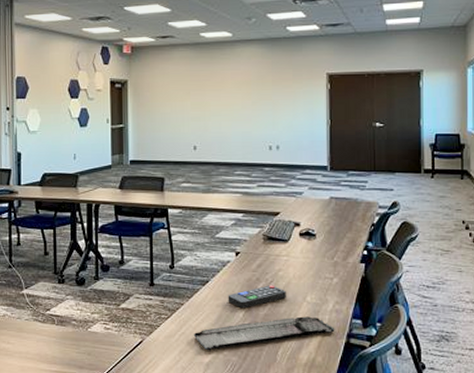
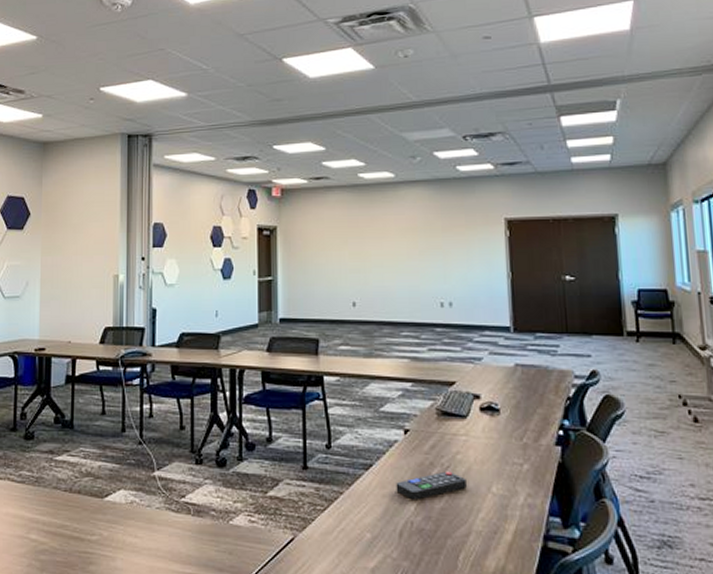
keyboard: present [193,316,335,351] -> none [355,511,529,553]

